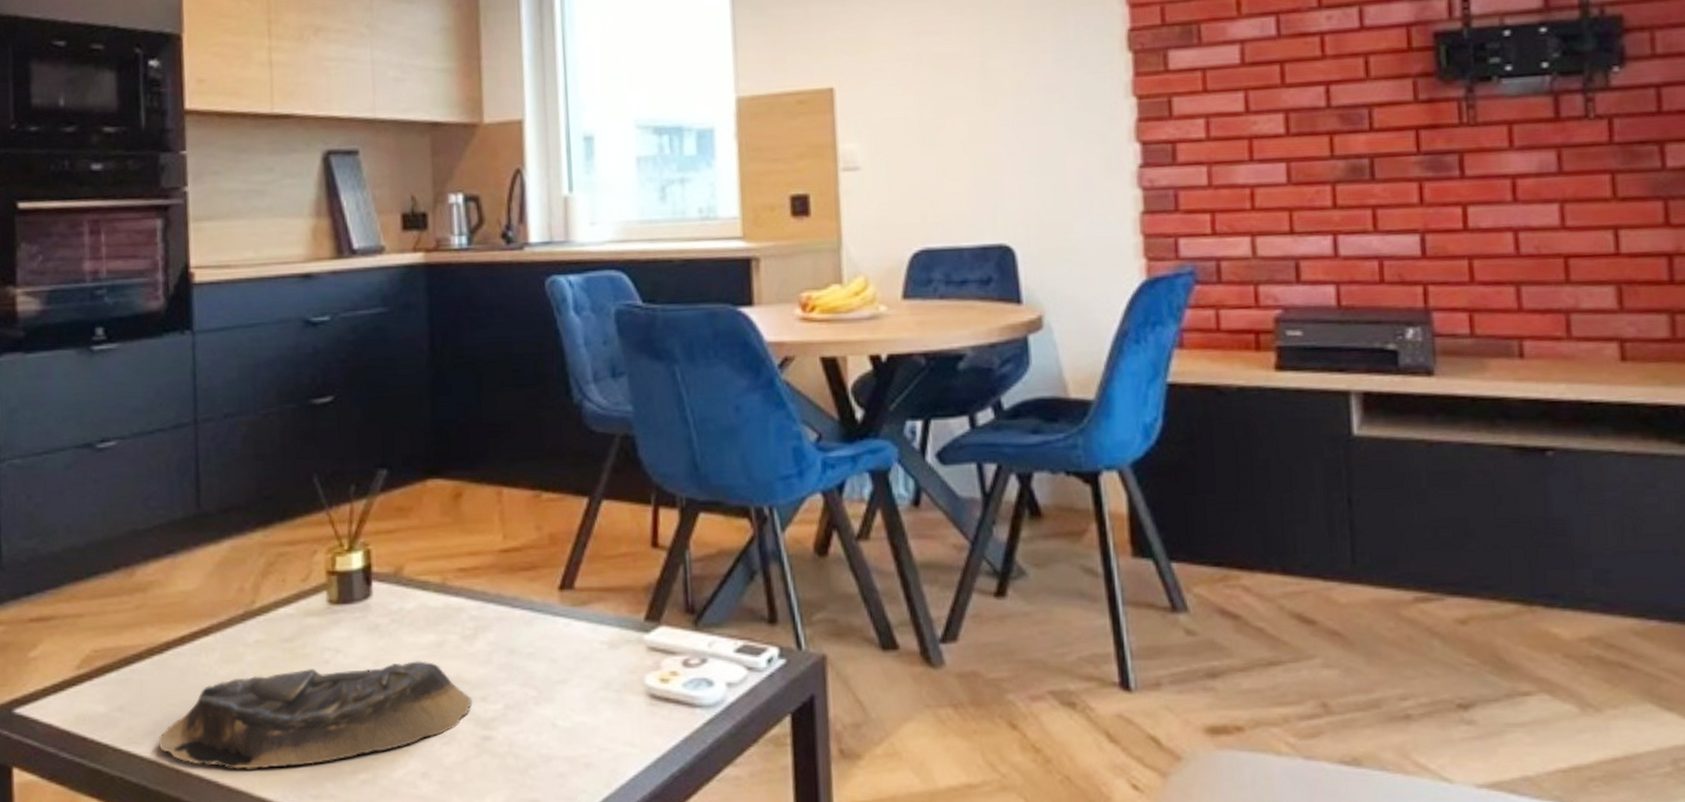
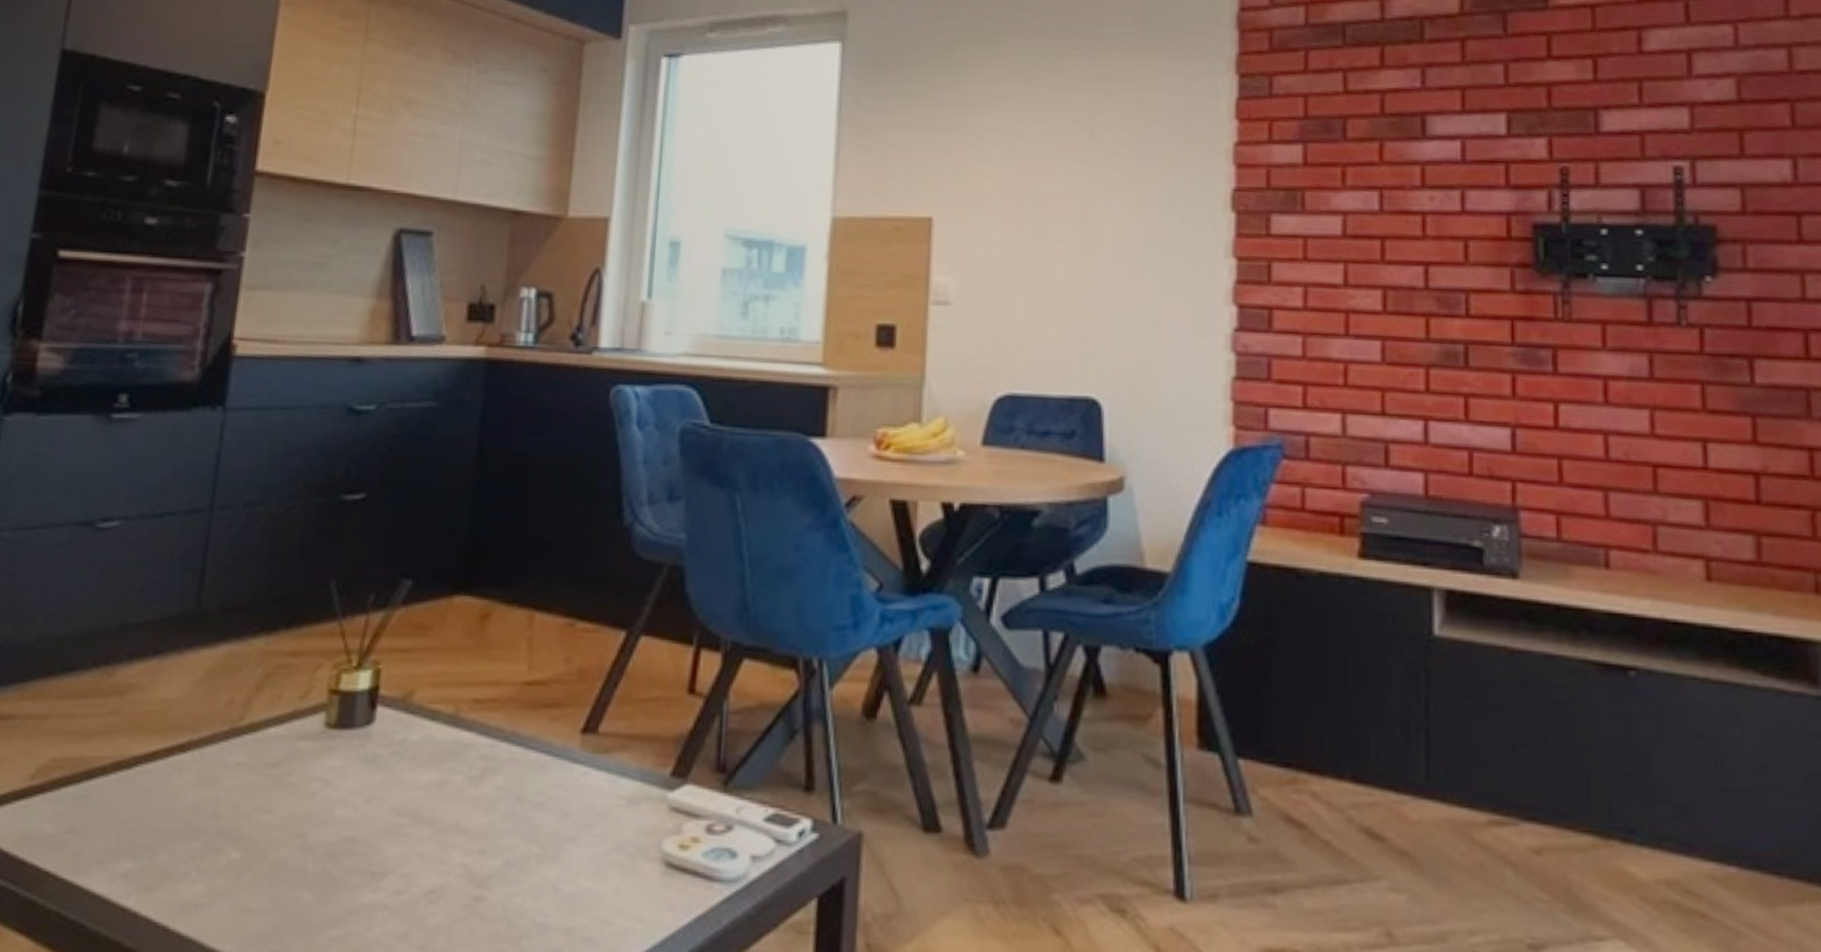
decorative bowl: present [158,661,473,769] -> none [107,801,469,915]

